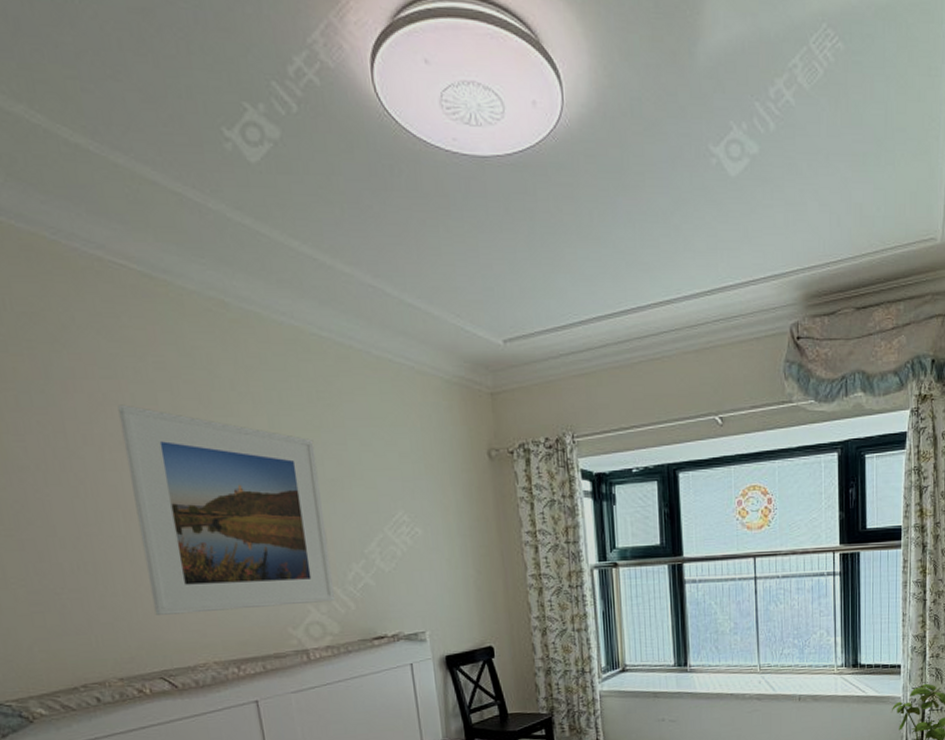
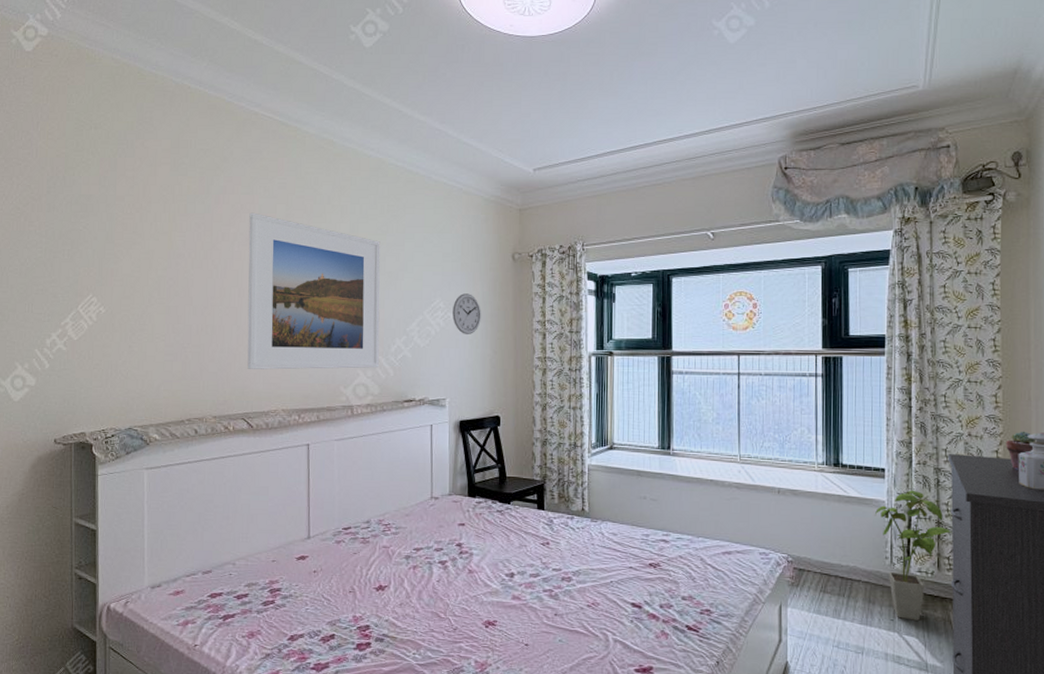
wall clock: none [420,502,458,553] -> present [453,293,481,334]

